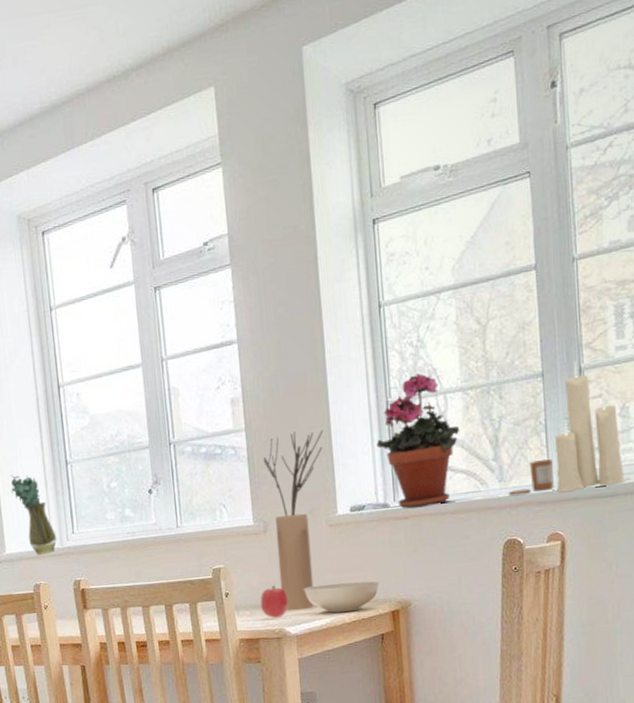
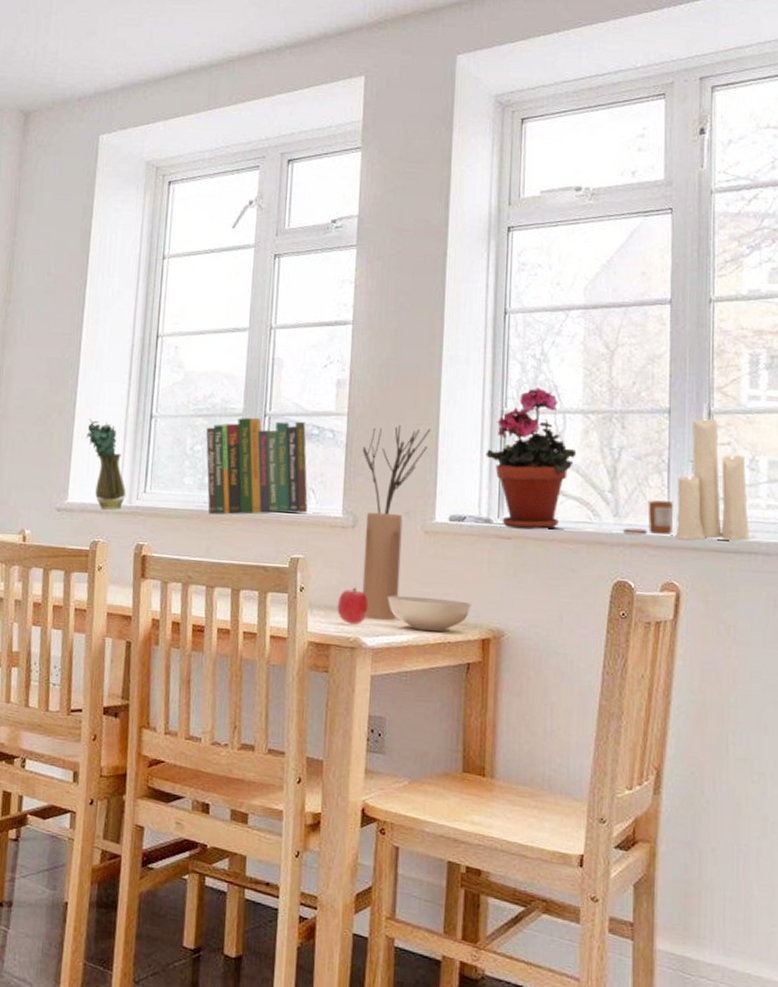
books: none [118,443,221,544] -> present [205,417,308,516]

